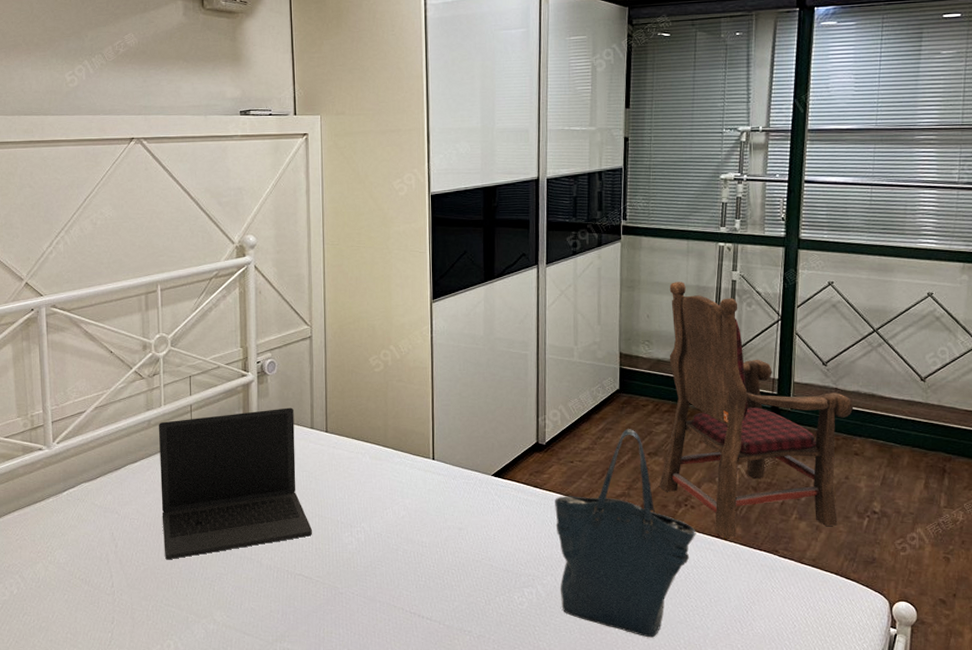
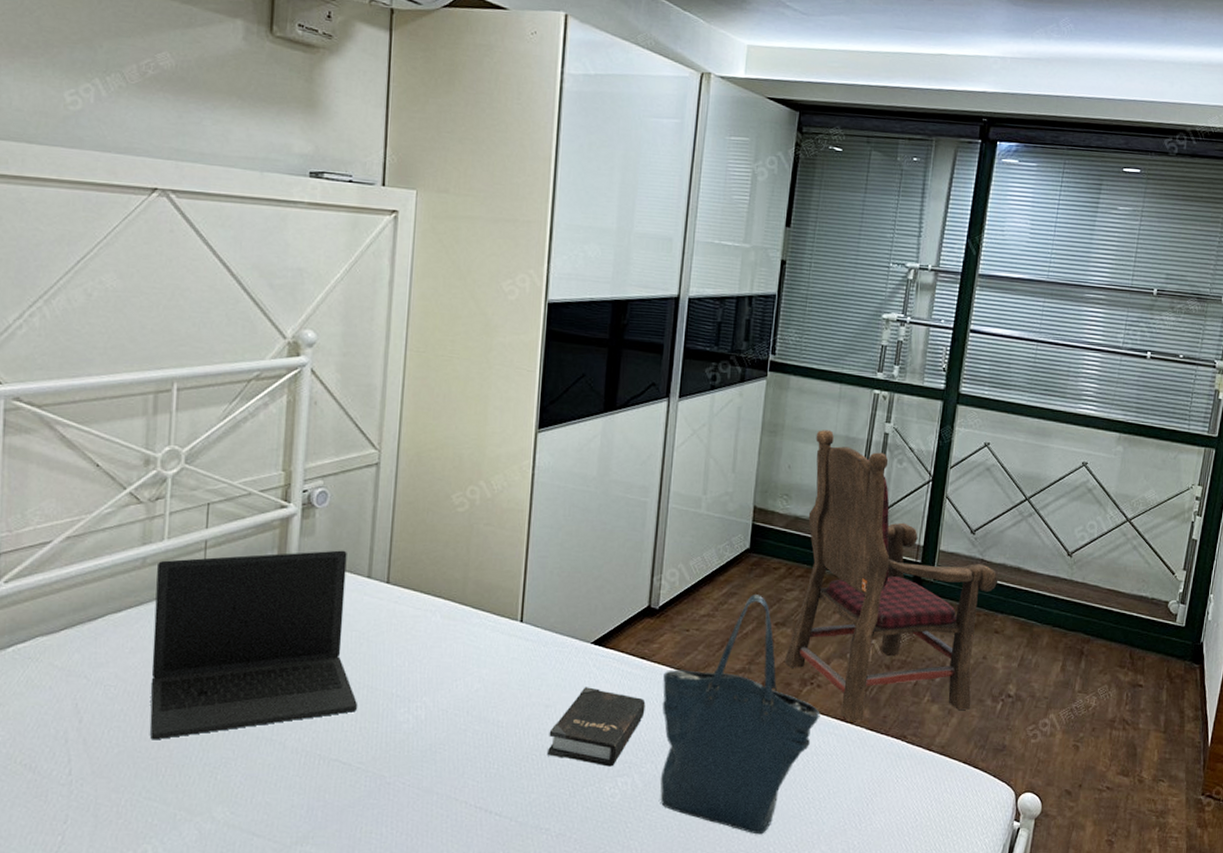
hardback book: none [463,512,542,579] -> present [546,687,646,767]

